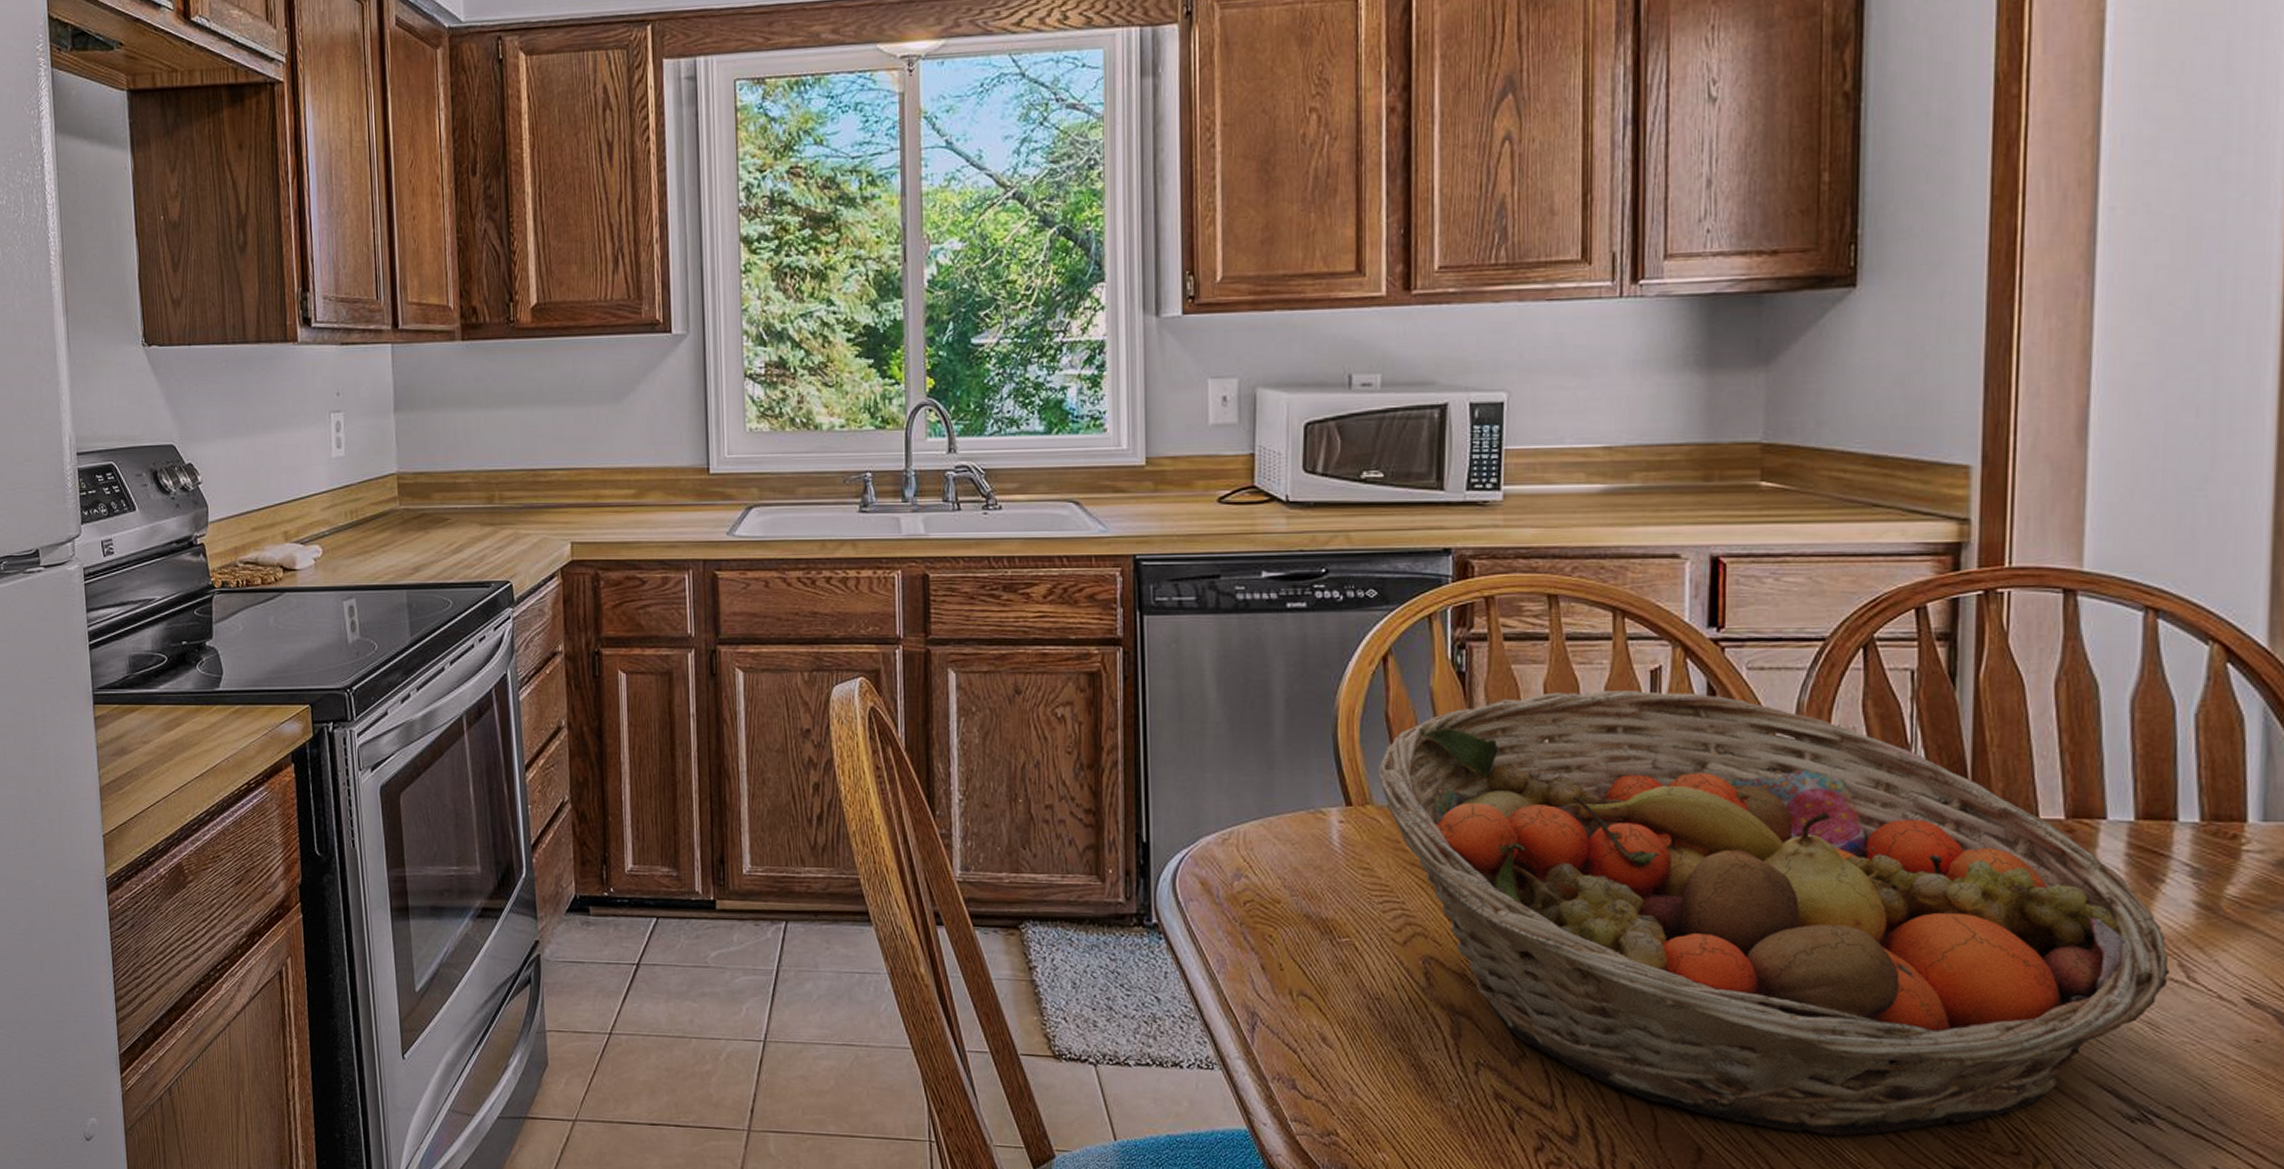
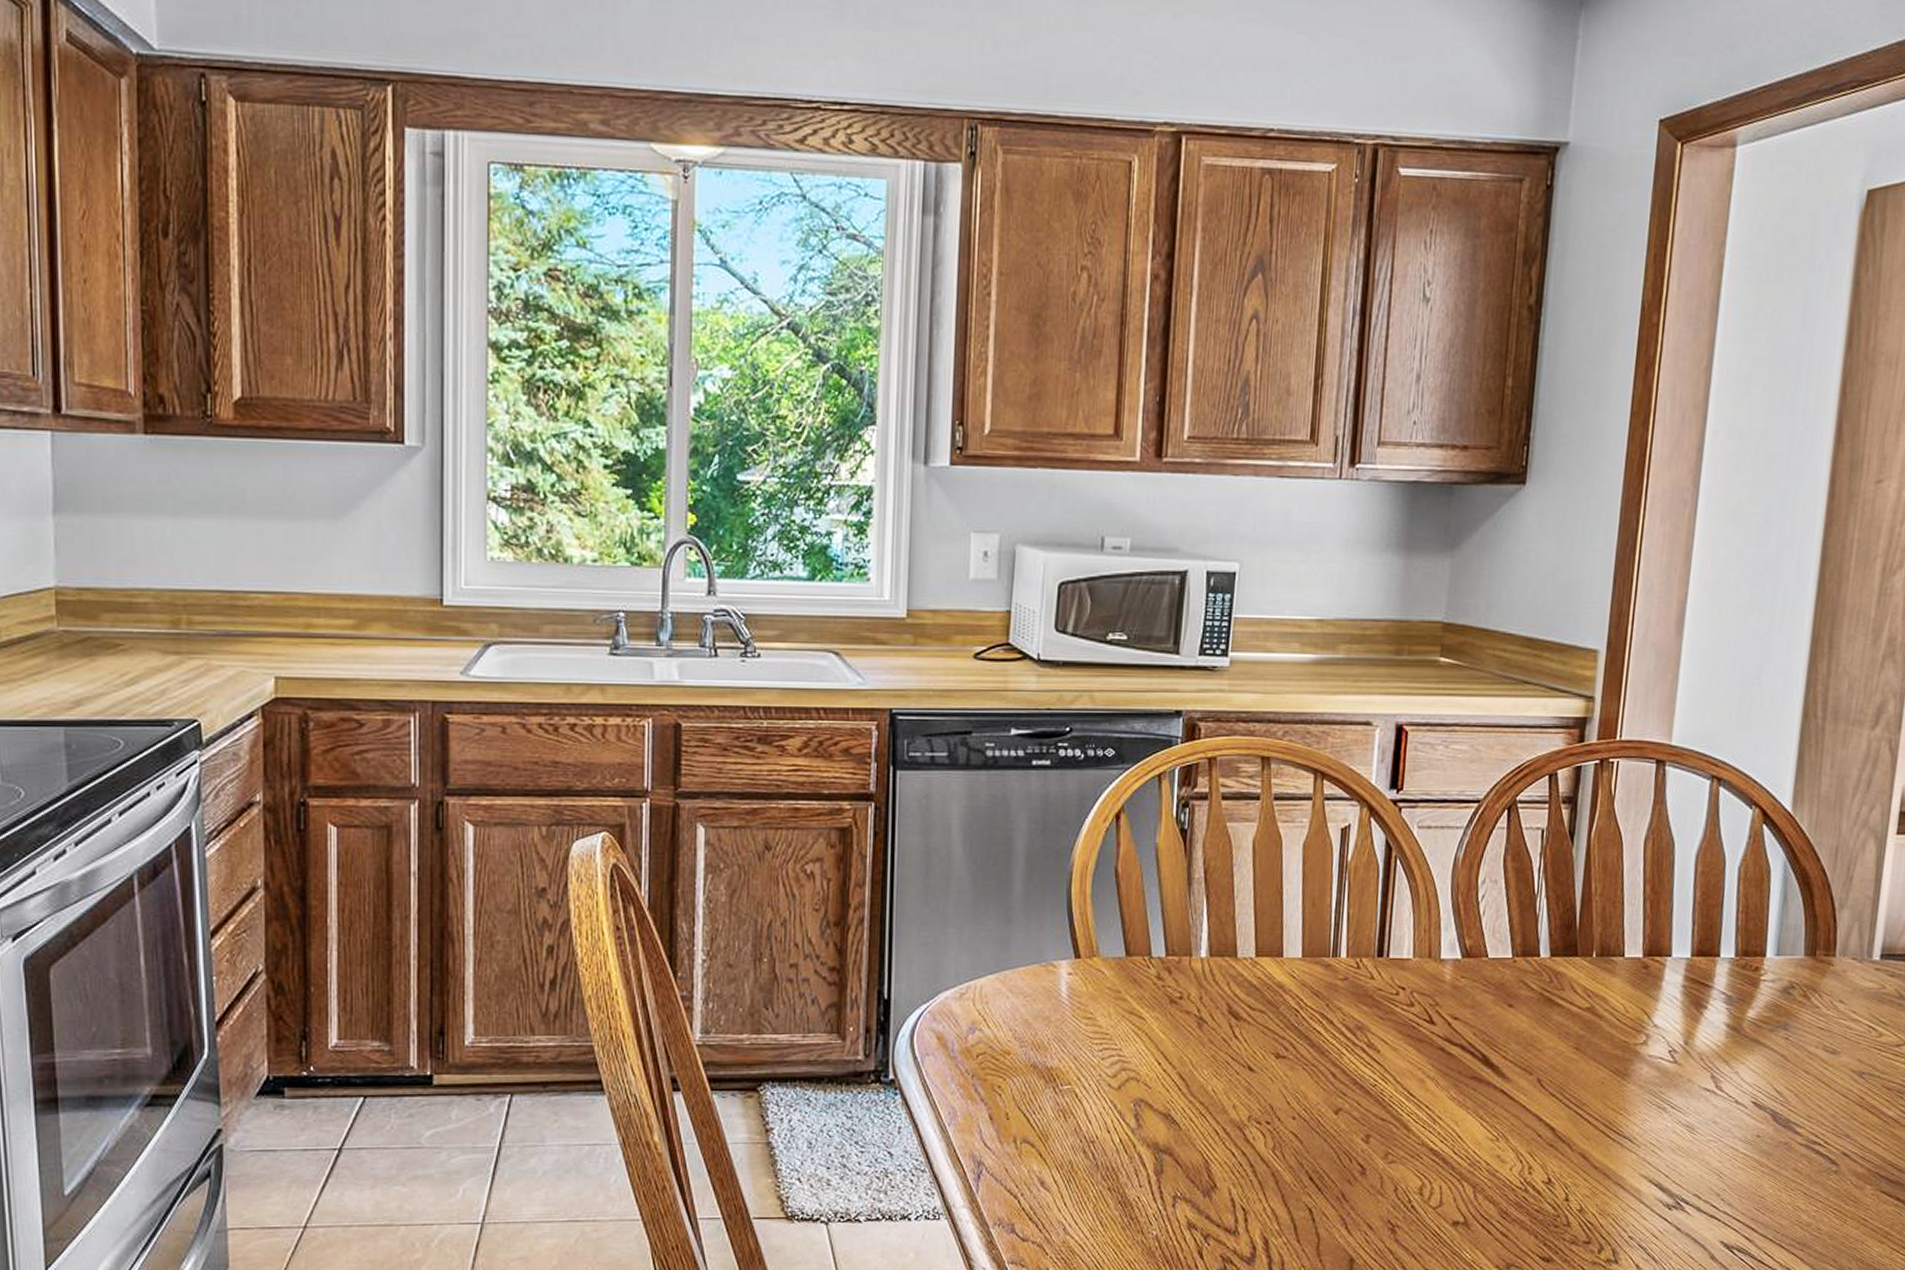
fruit basket: present [1377,691,2171,1136] -> none [1105,847,1705,1239]

